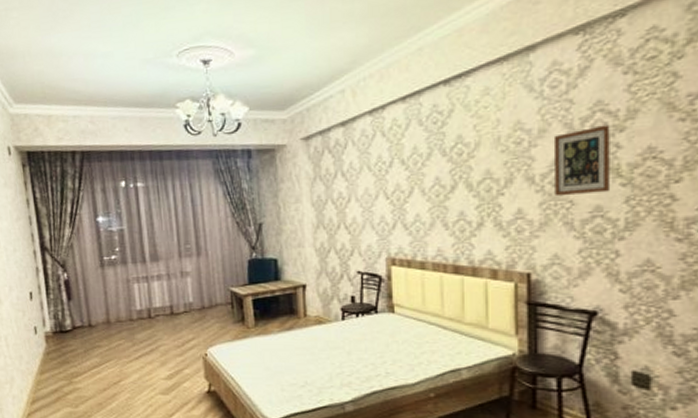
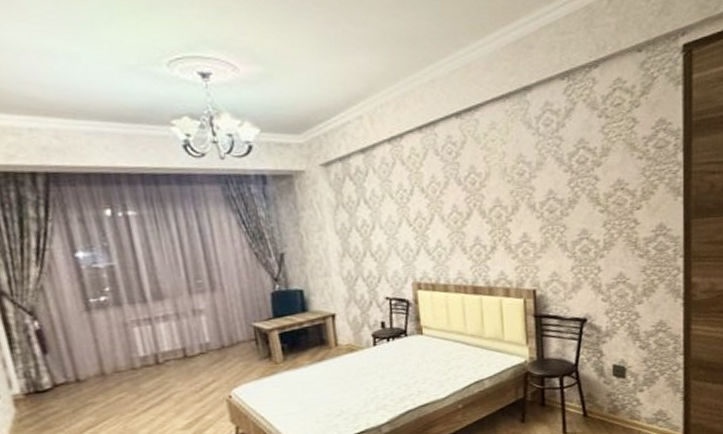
picture frame: present [553,124,610,197] -> none [548,160,592,222]

